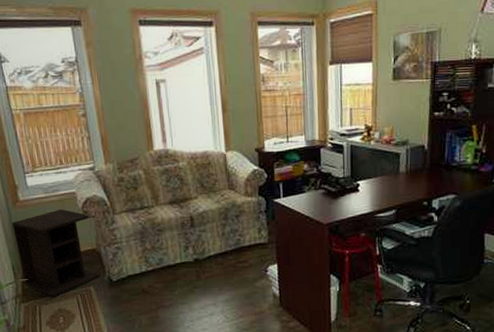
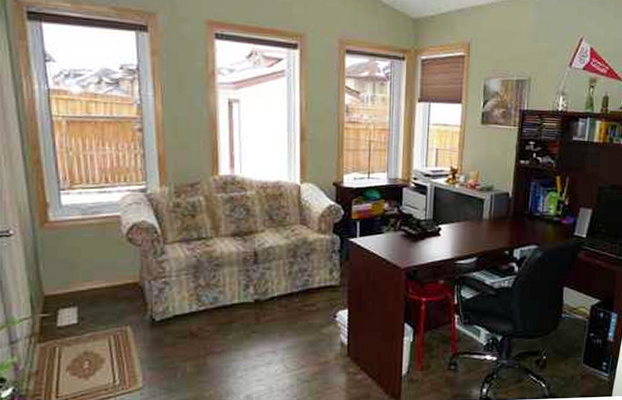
nightstand: present [11,209,101,297] -> none [35,234,141,337]

